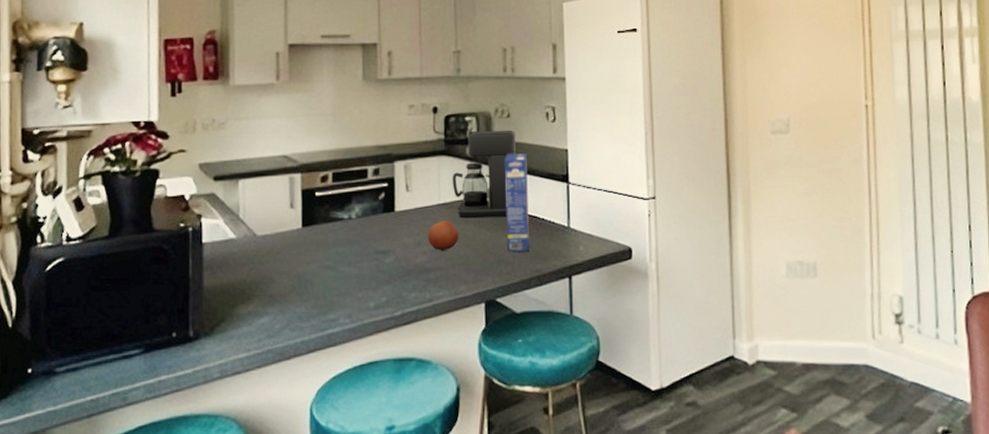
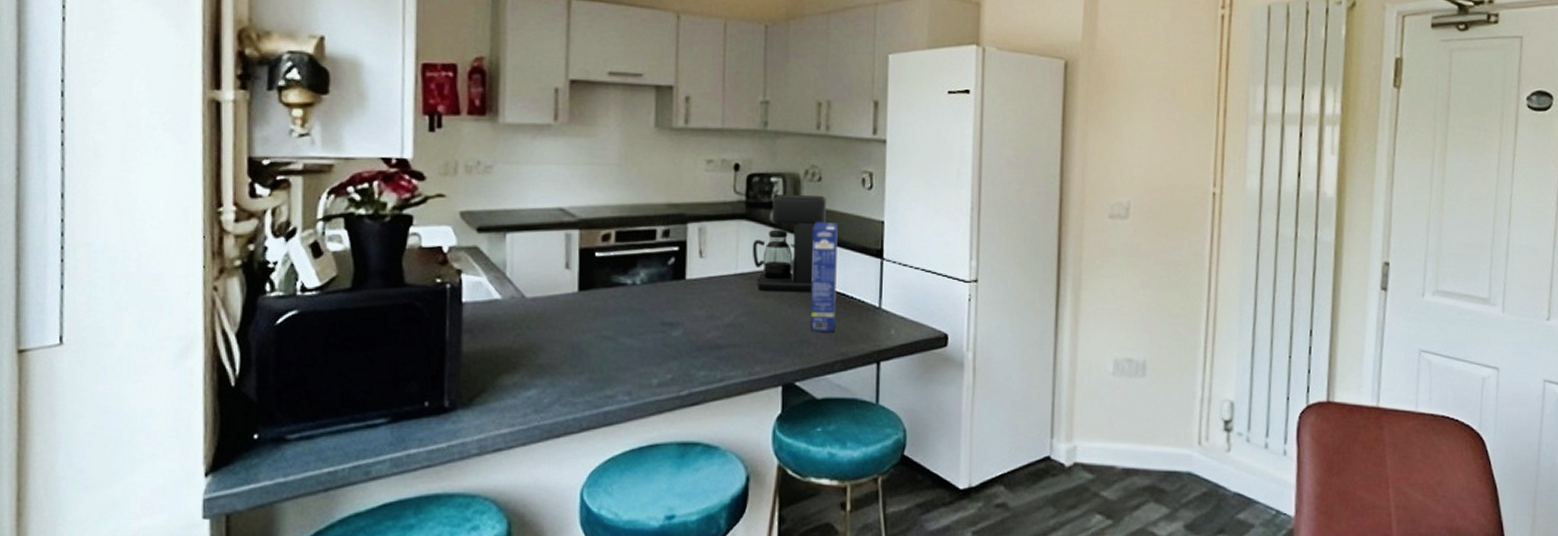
fruit: present [427,220,459,250] -> none [721,293,757,326]

